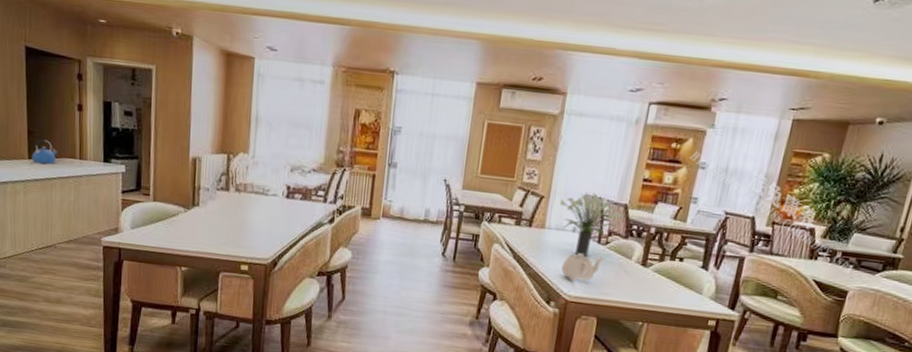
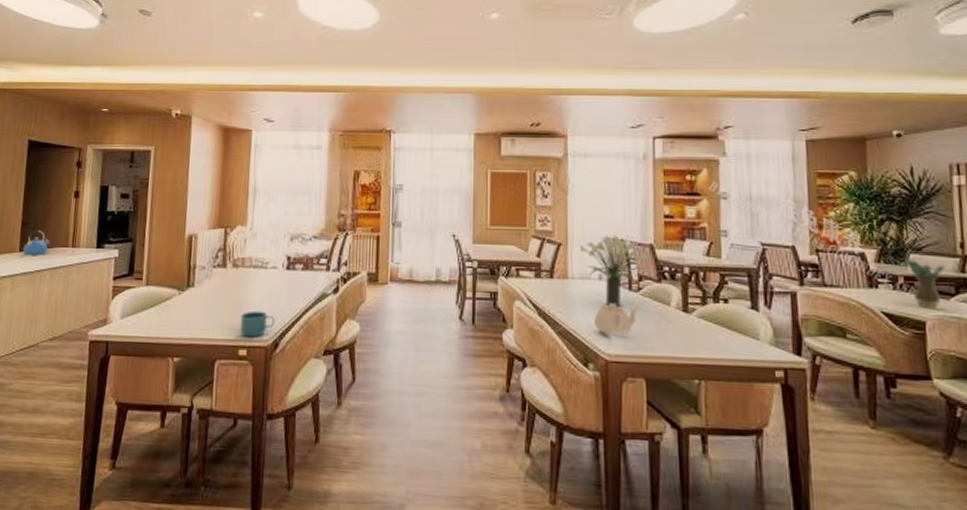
cup: none [241,232,275,256] -> present [239,310,275,337]
vase: none [845,235,881,281] -> present [905,257,945,308]

